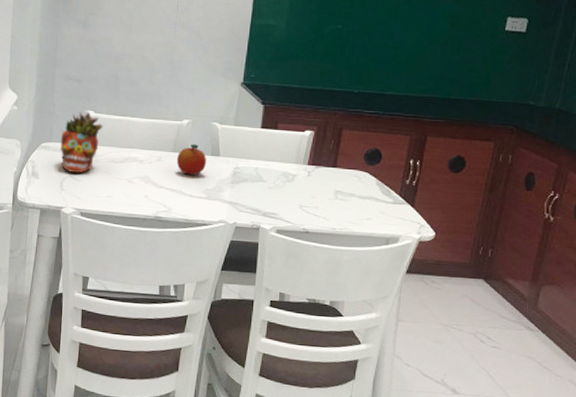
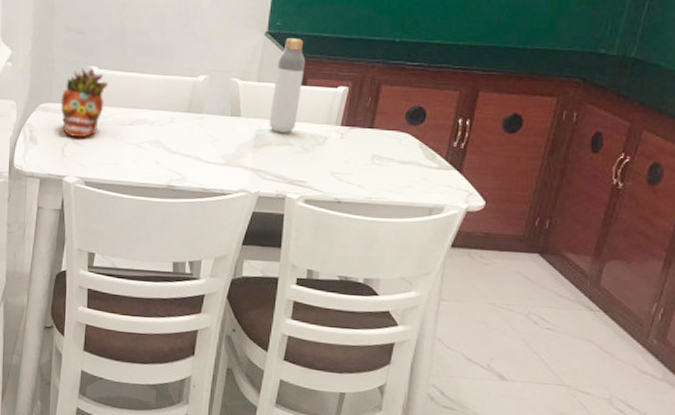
fruit: present [176,144,207,175] -> none [191,103,226,139]
bottle: none [244,87,277,171] -> present [269,37,306,133]

